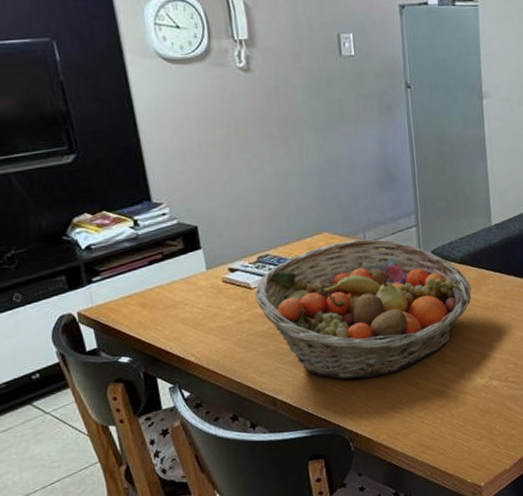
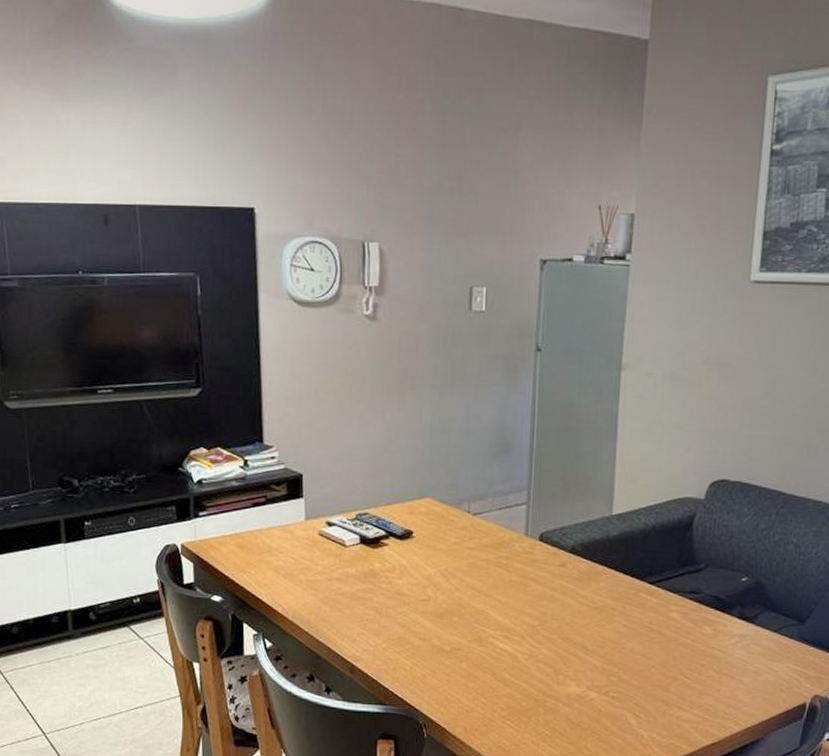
fruit basket: present [254,239,472,380] -> none [348,509,579,663]

